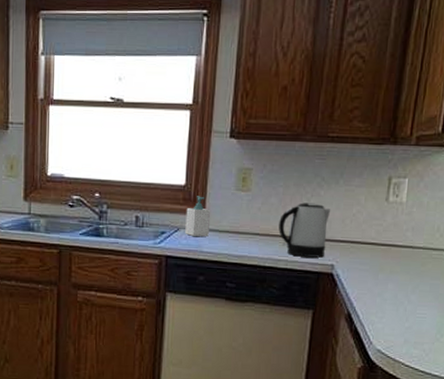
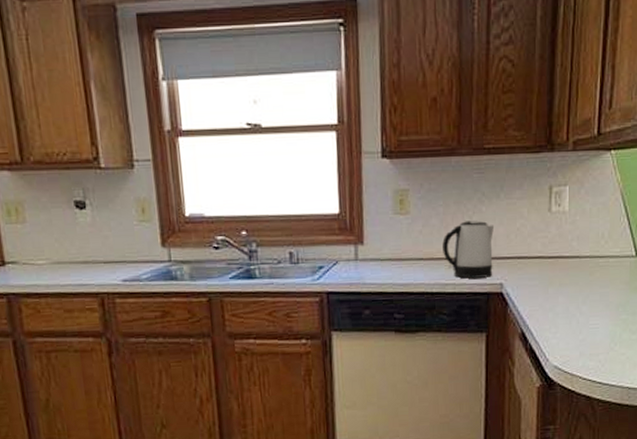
soap bottle: present [185,196,211,237] -> none [343,224,371,268]

